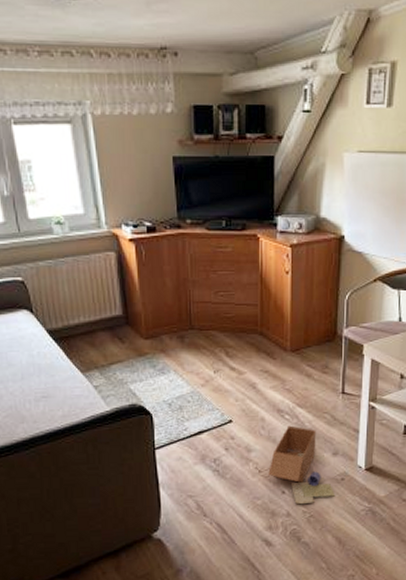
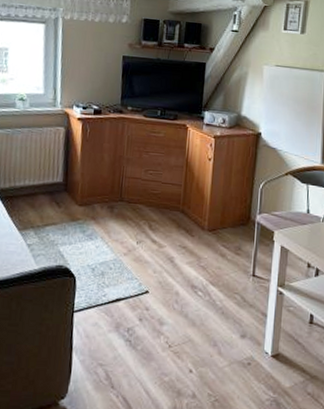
cardboard box: present [268,425,335,505] -> none [177,302,241,387]

